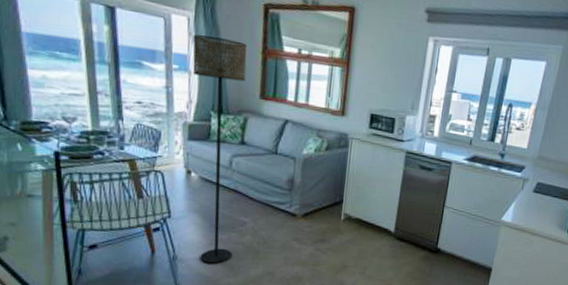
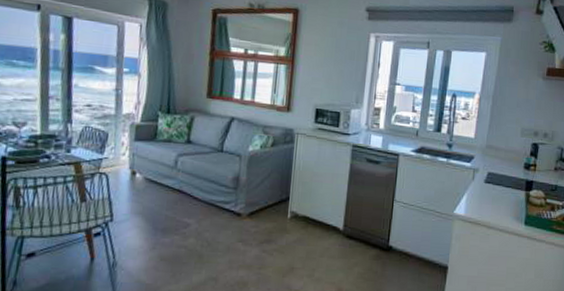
floor lamp: present [192,34,247,263] -> none [141,39,195,269]

